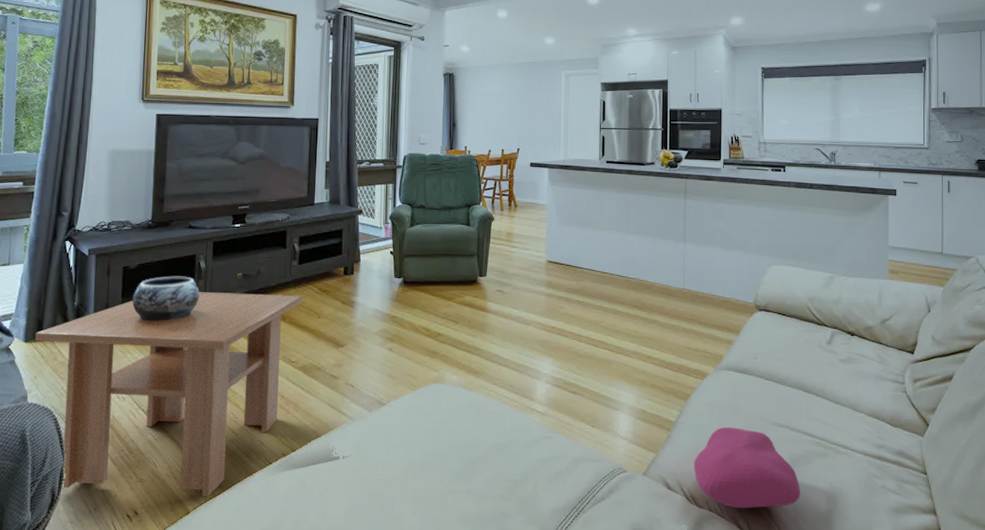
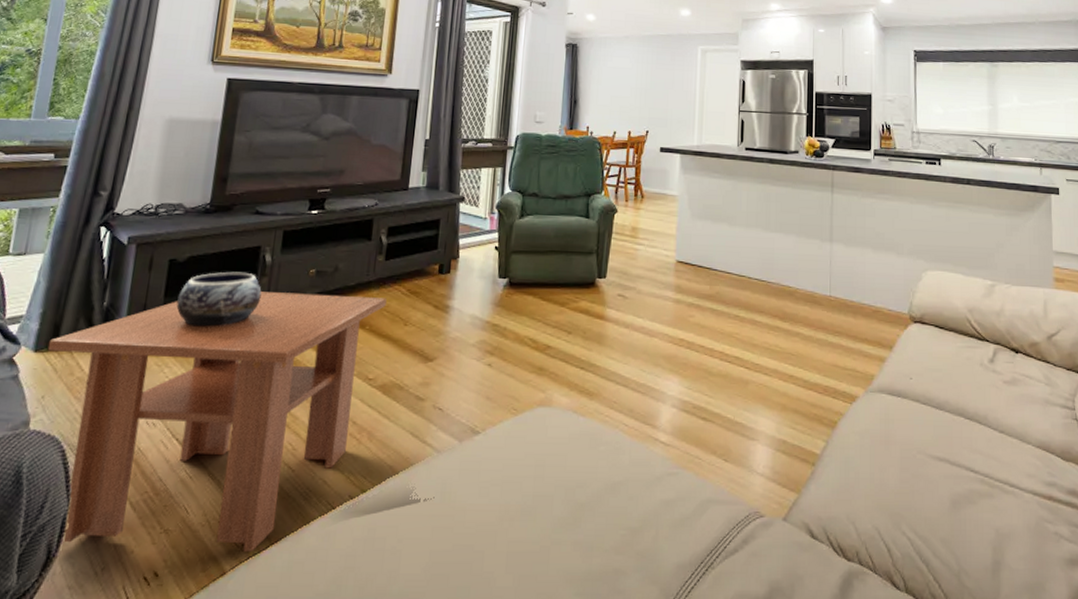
cushion: present [694,427,800,509] -> none [842,461,963,562]

